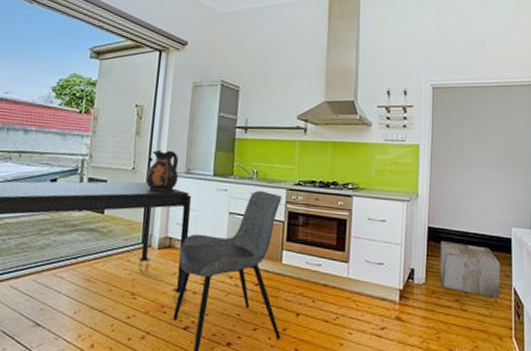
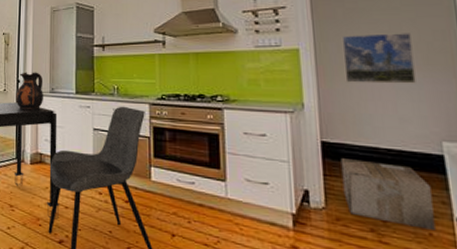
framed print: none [451,136,501,180] -> present [341,33,416,84]

